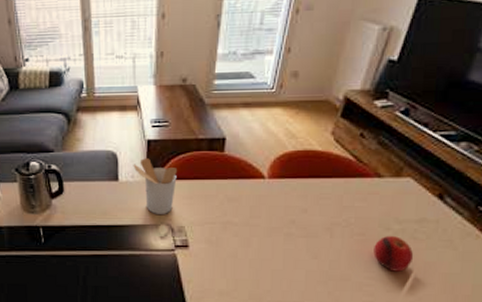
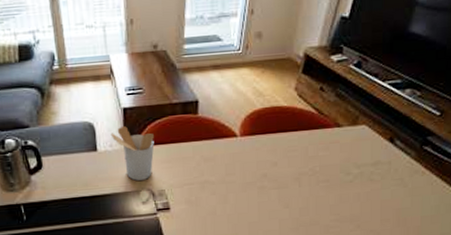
fruit: present [373,235,414,272] -> none [337,179,372,212]

